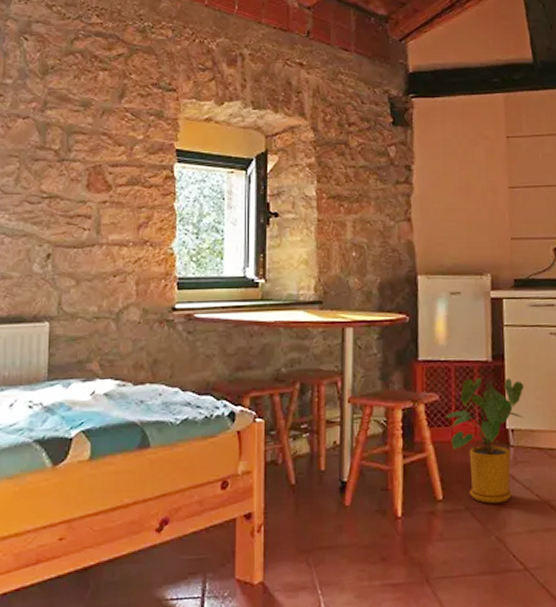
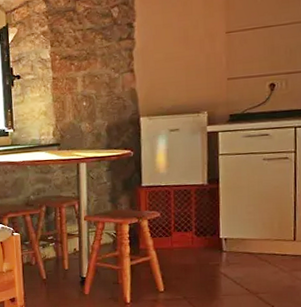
house plant: present [445,378,525,504] -> none [165,198,237,295]

